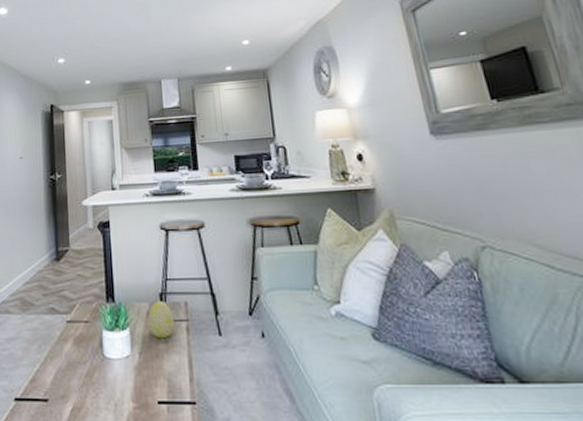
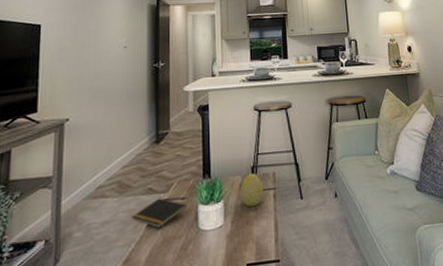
notepad: none [34,319,91,351] -> present [130,198,187,228]

